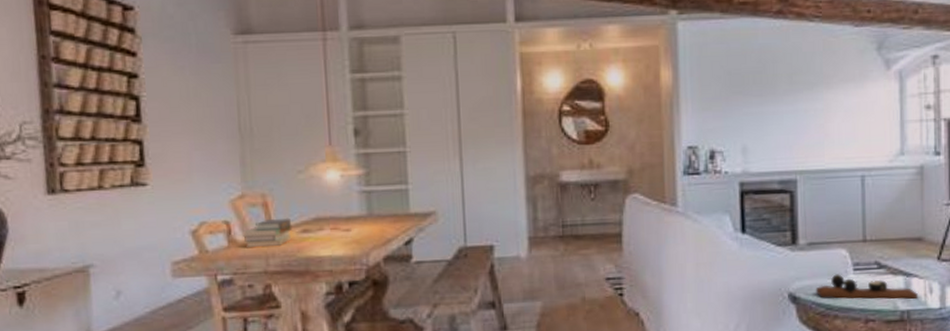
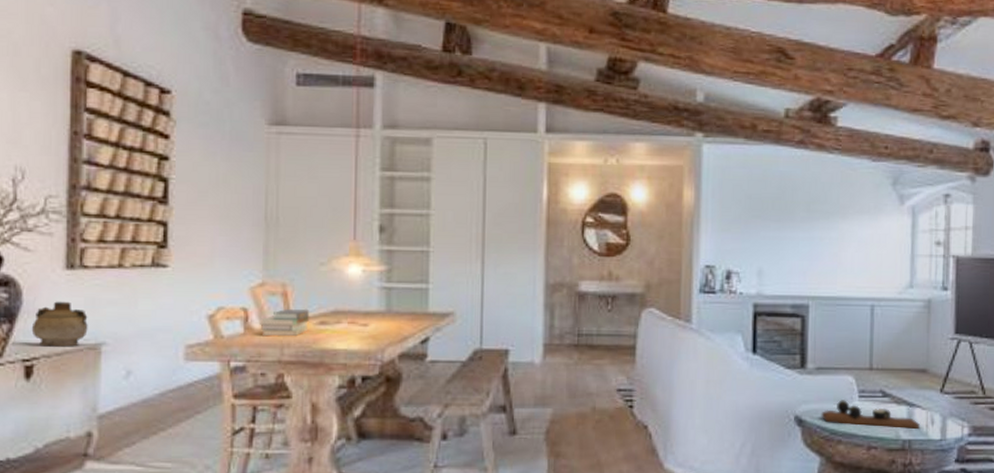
ceramic jug: none [19,226,75,273] -> present [31,301,88,347]

